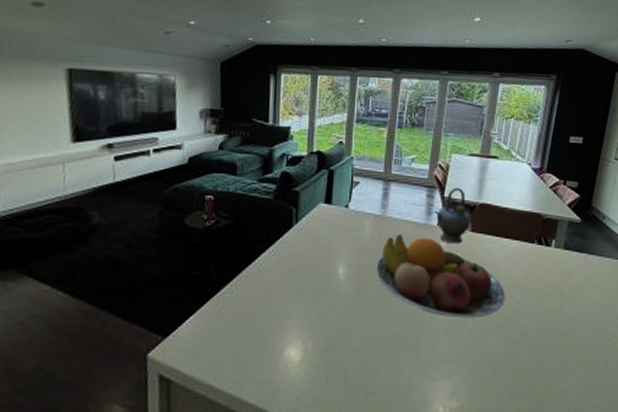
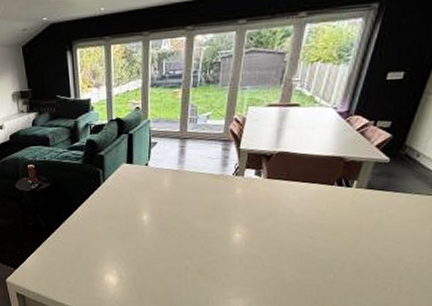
fruit bowl: present [376,234,506,318] -> none [176,185,300,252]
teapot: present [433,188,471,244] -> none [229,139,267,191]

